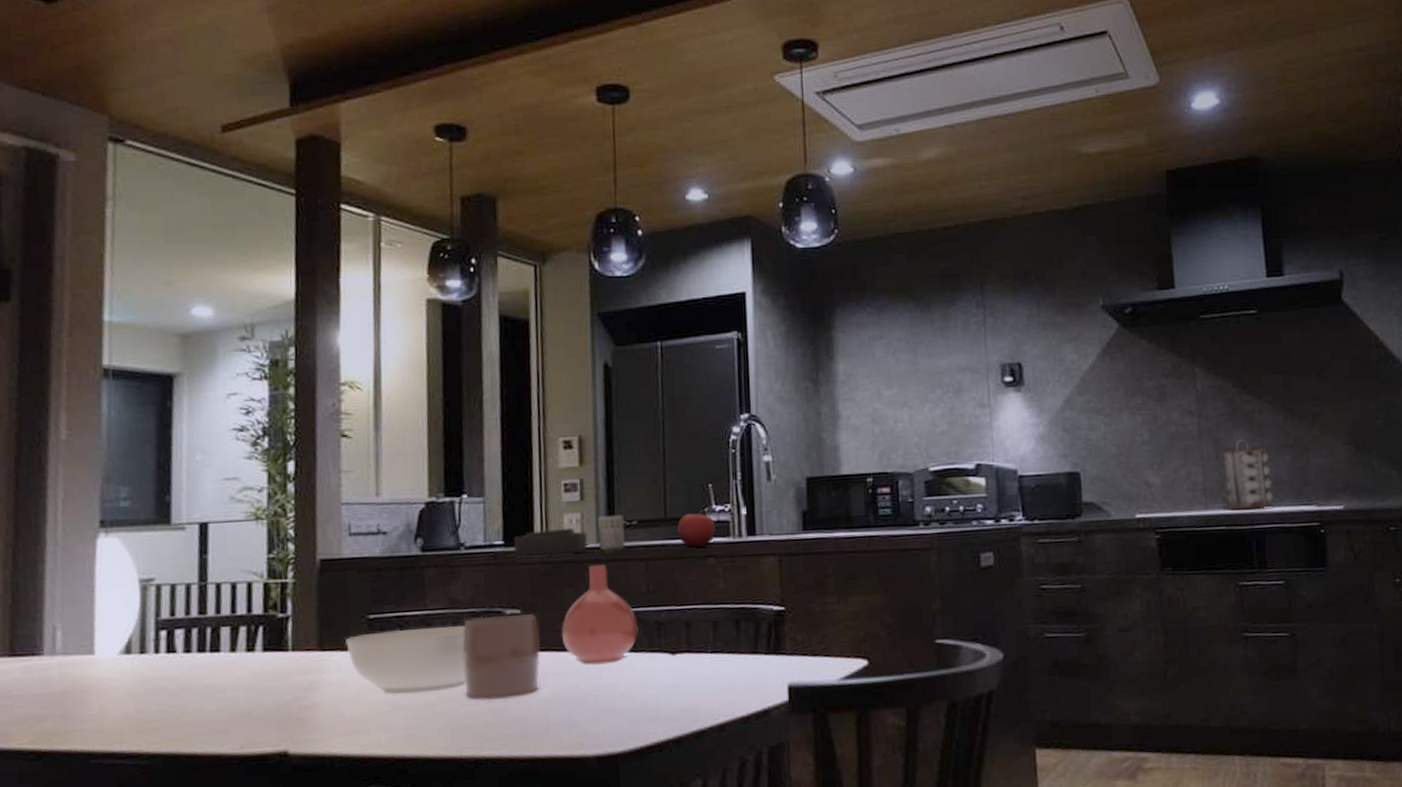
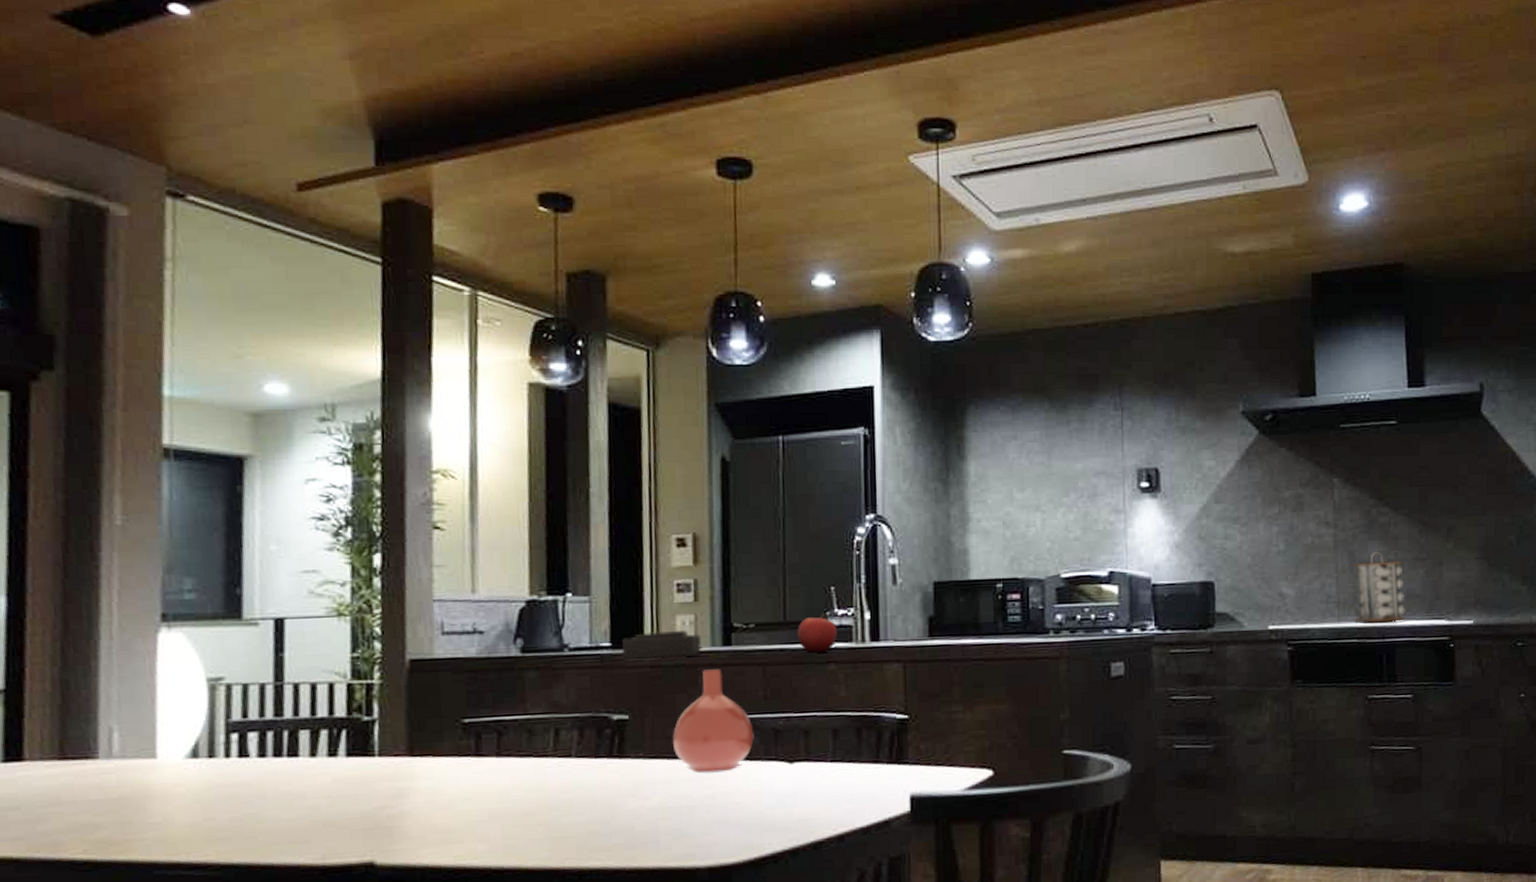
bowl: present [345,626,466,695] -> none [438,731,569,803]
mug: present [462,613,541,702] -> none [565,719,650,811]
cup: present [598,514,625,552] -> none [713,617,741,656]

